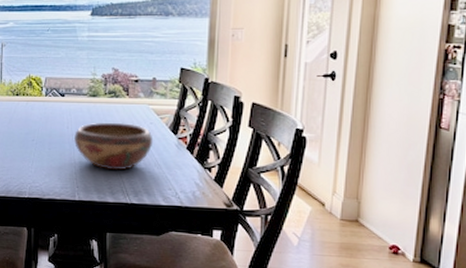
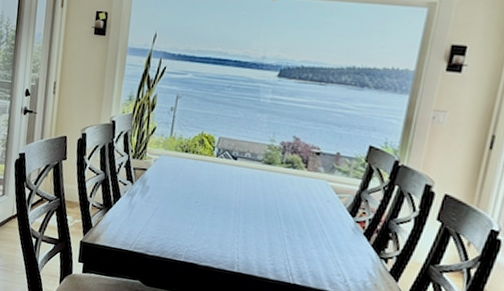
decorative bowl: present [73,122,153,171] -> none [240,191,328,248]

